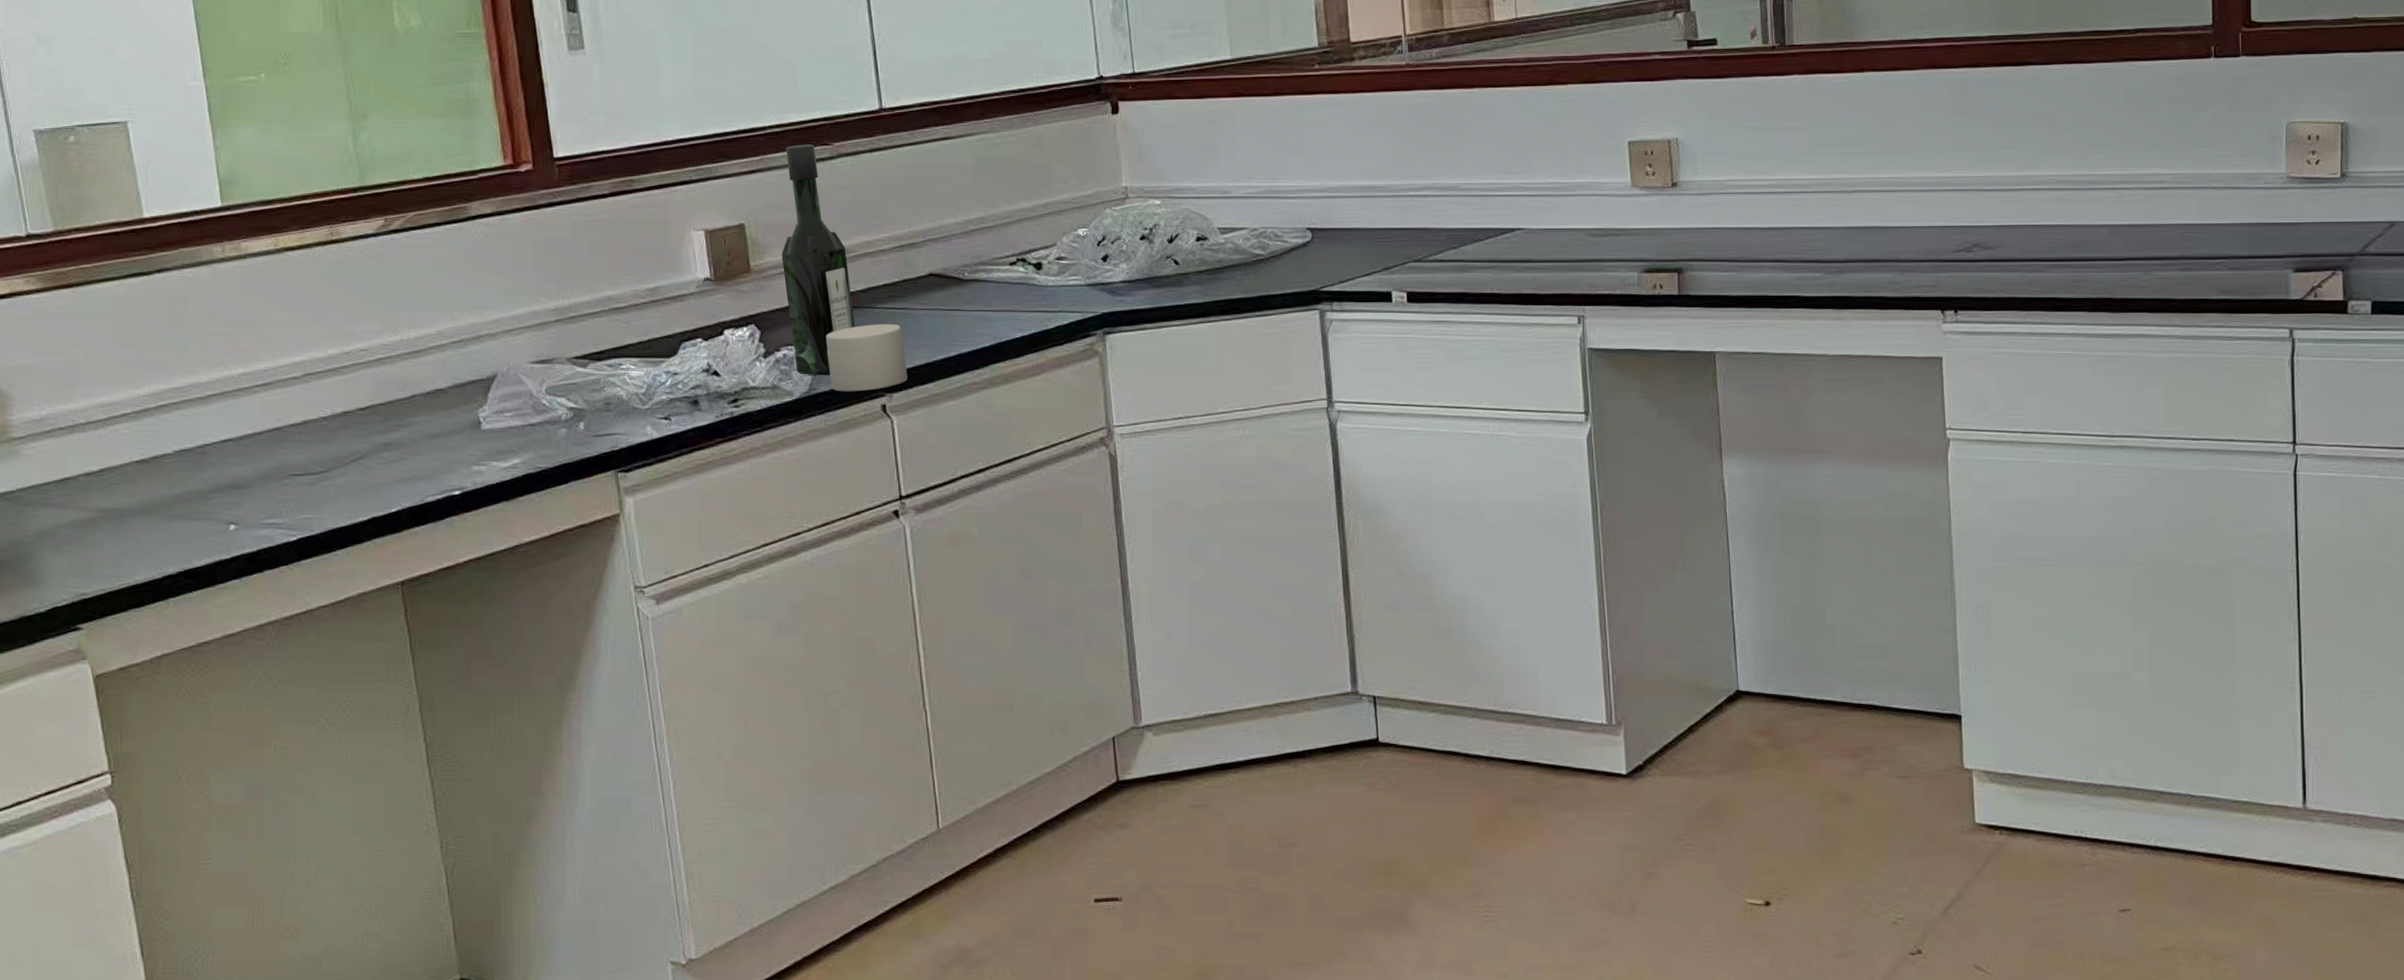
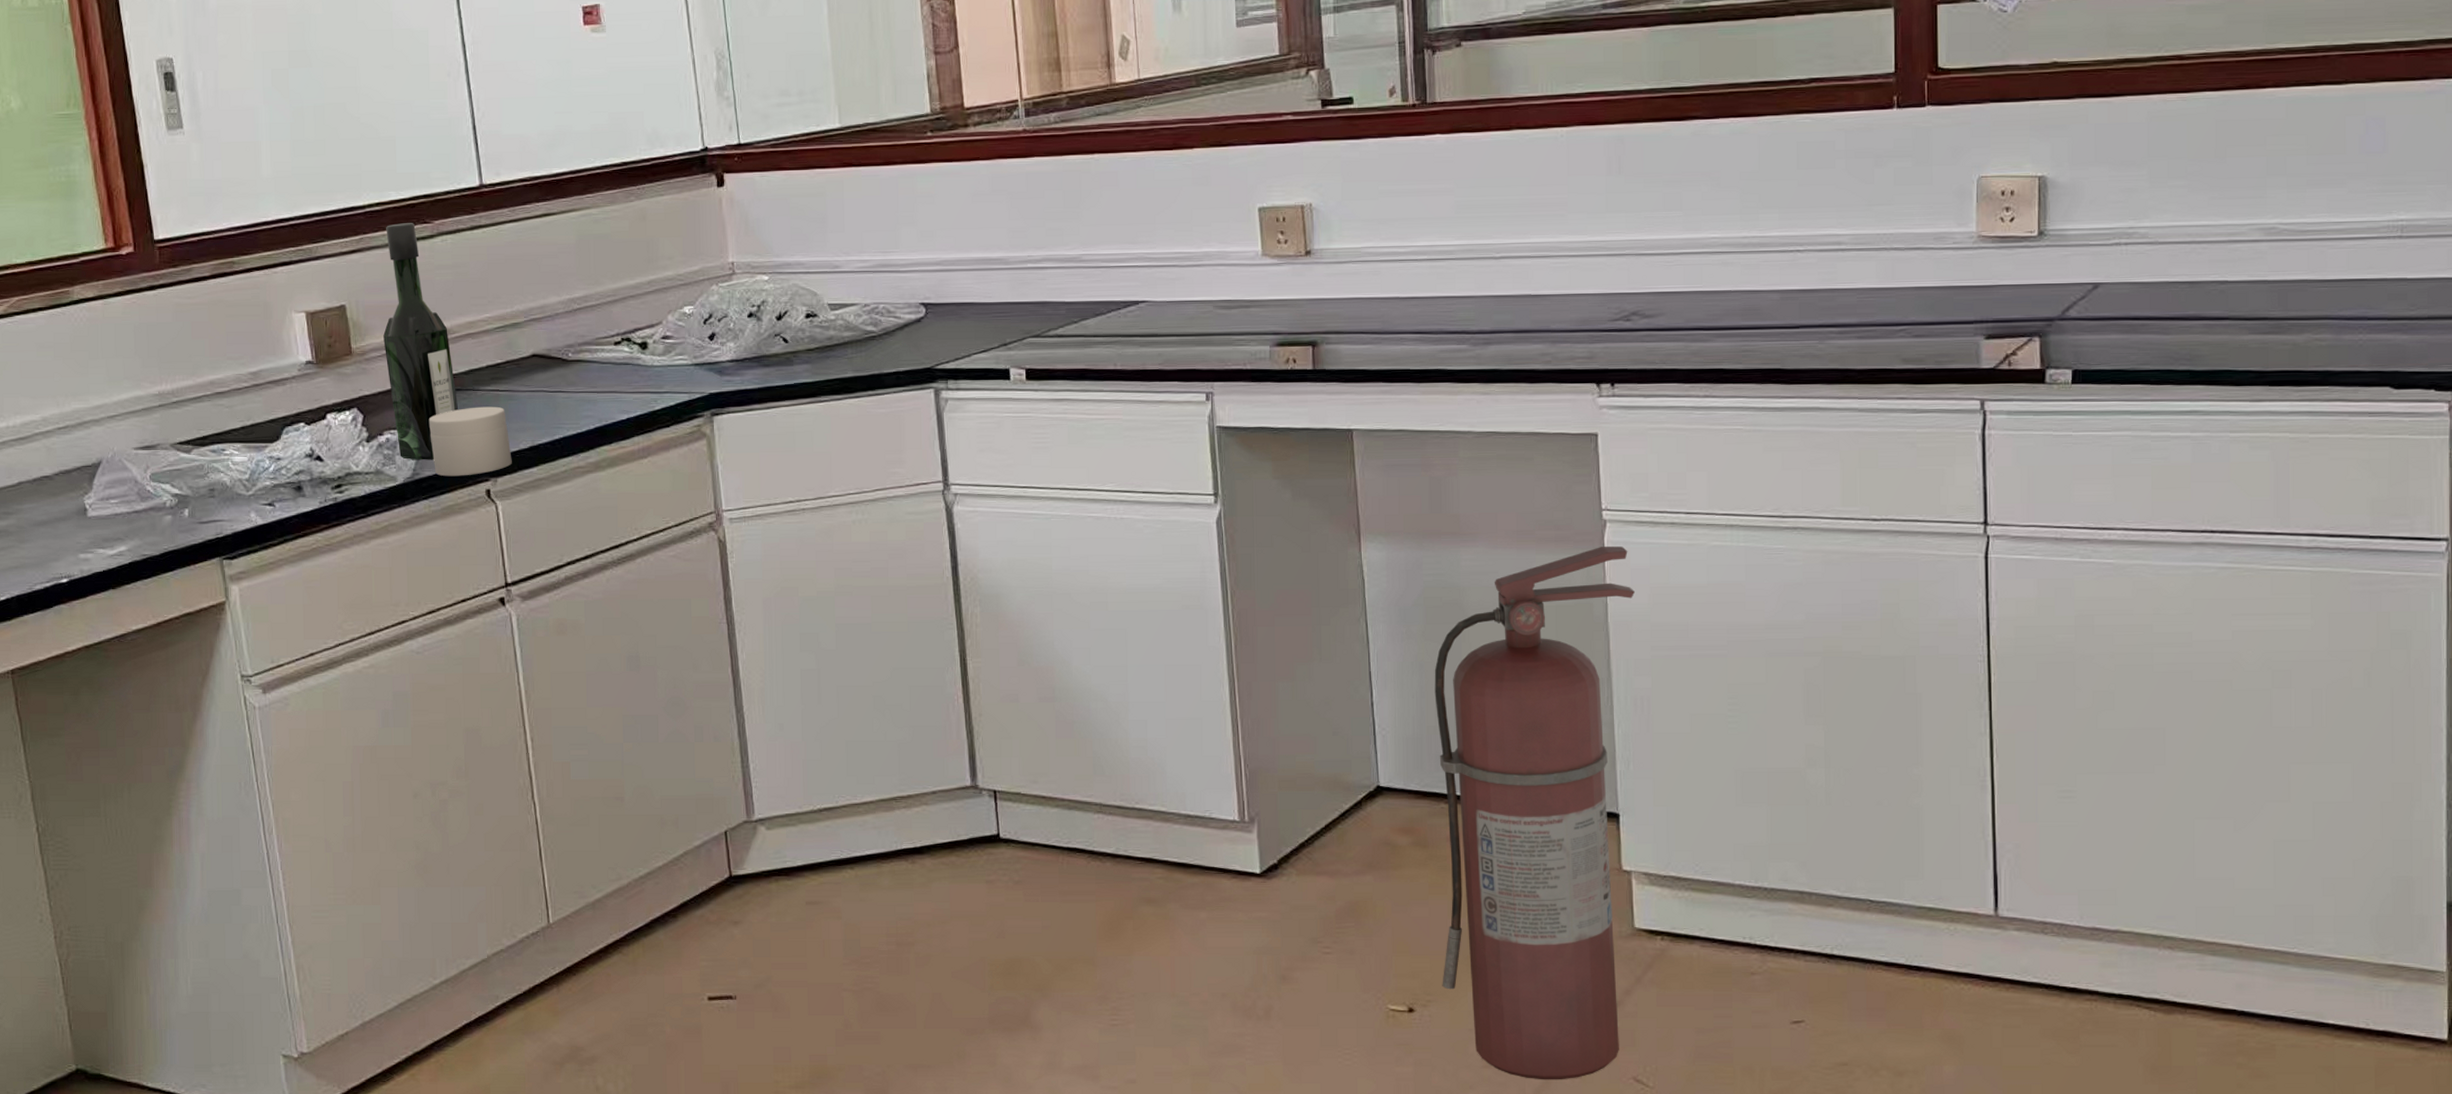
fire extinguisher: none [1790,462,1977,969] -> present [1434,545,1636,1080]

